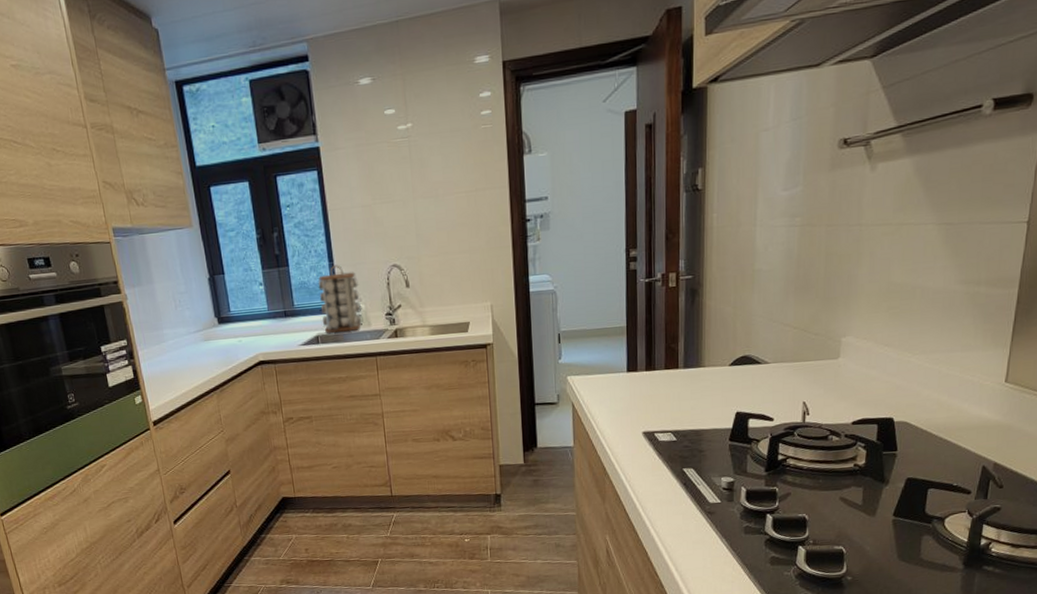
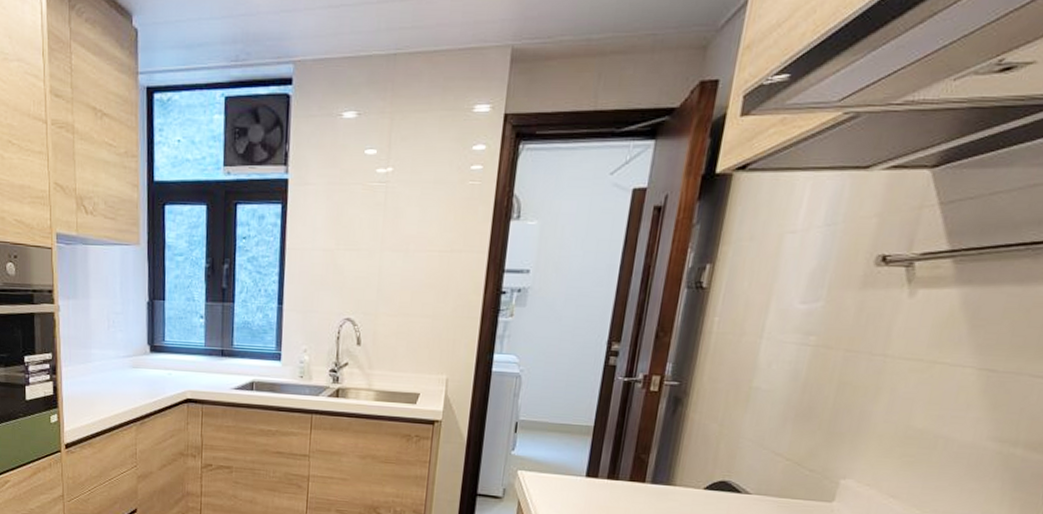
spice rack: present [318,264,361,333] -> none [261,308,305,383]

